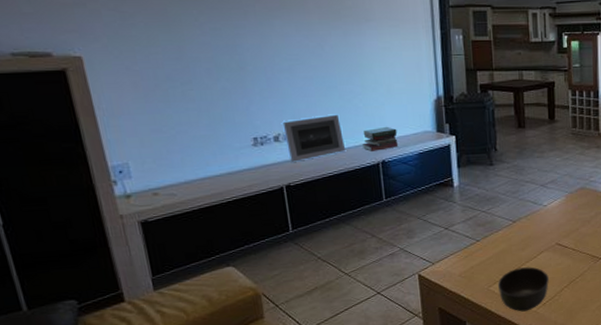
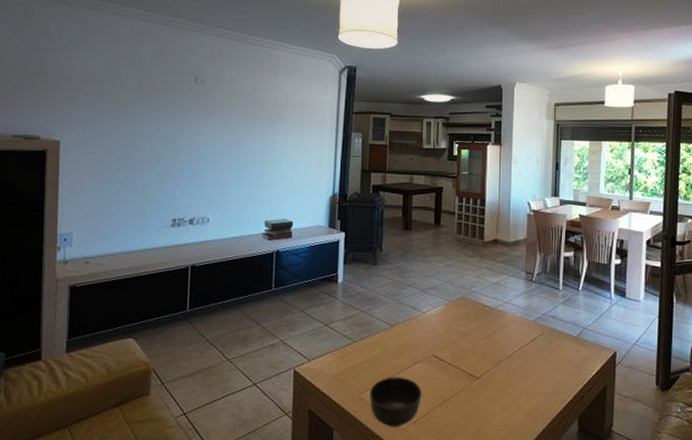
picture frame: present [282,114,346,162] -> none [198,203,247,244]

